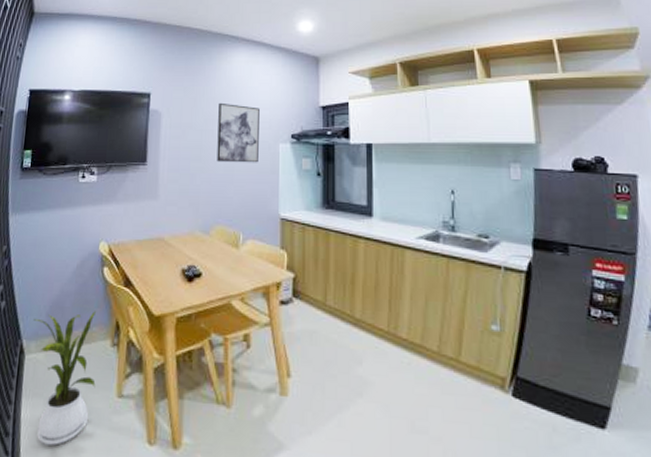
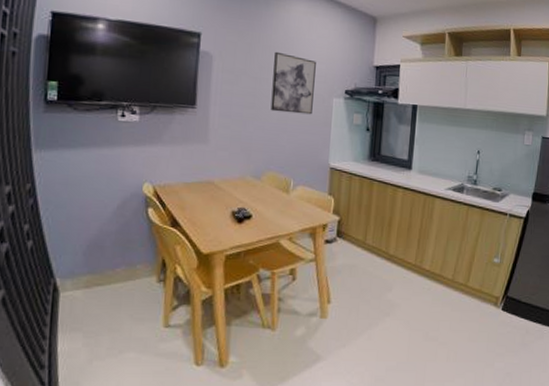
house plant: present [33,311,96,446] -> none [67,250,141,373]

